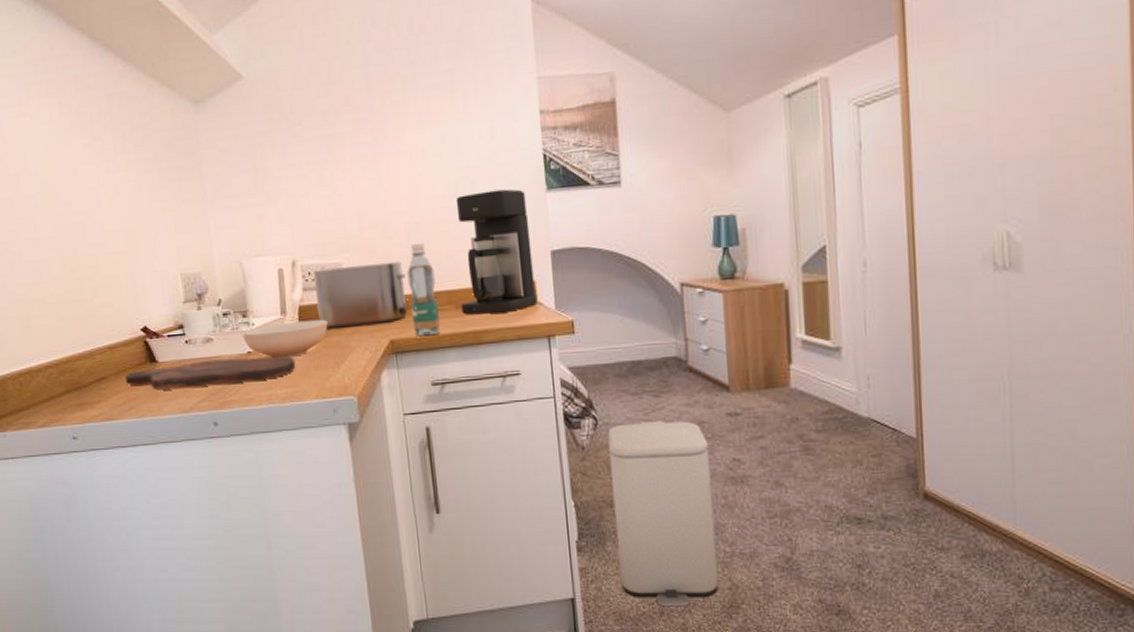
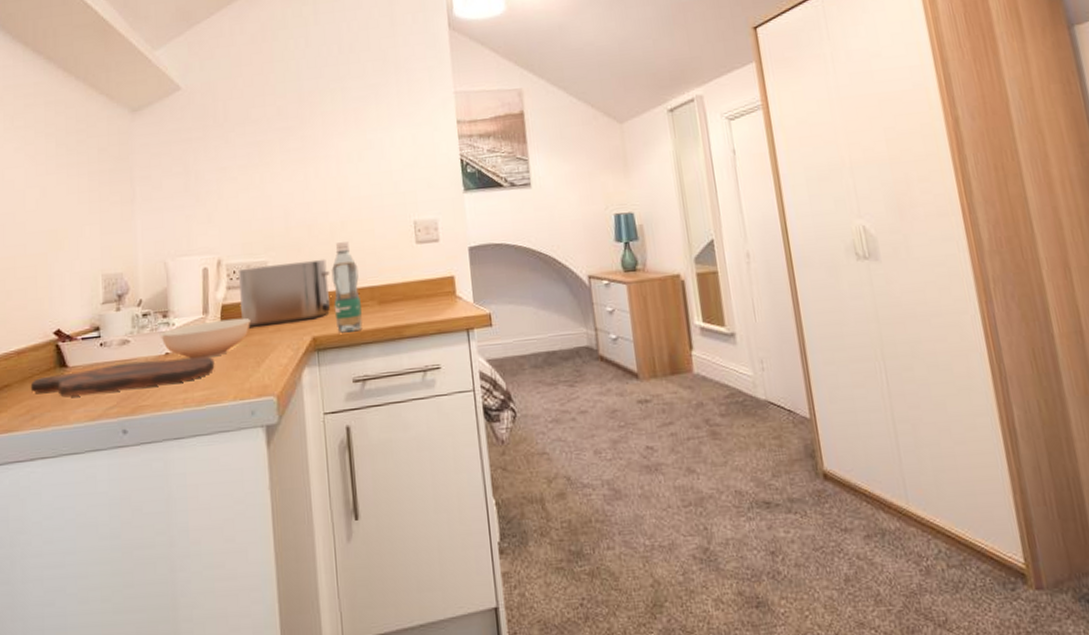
coffee maker: present [455,189,538,315] -> none [379,190,457,310]
pedal bin: present [608,421,719,607] -> none [526,410,641,611]

